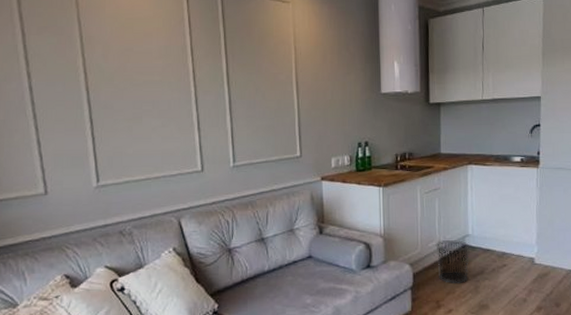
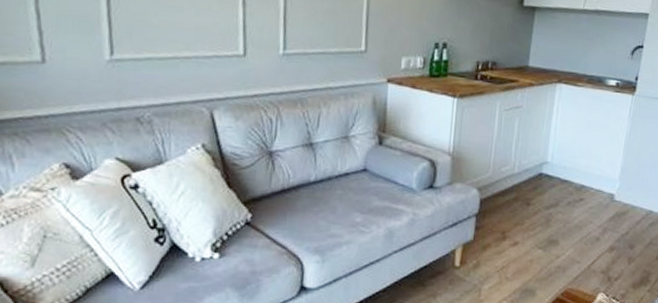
waste bin: present [435,240,470,284] -> none [508,165,547,216]

